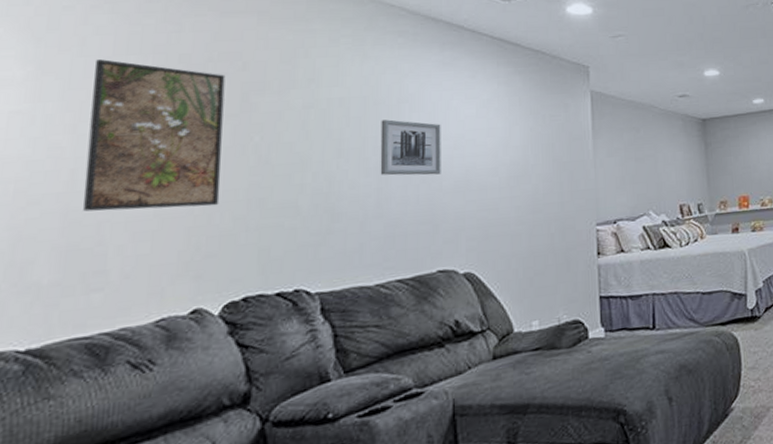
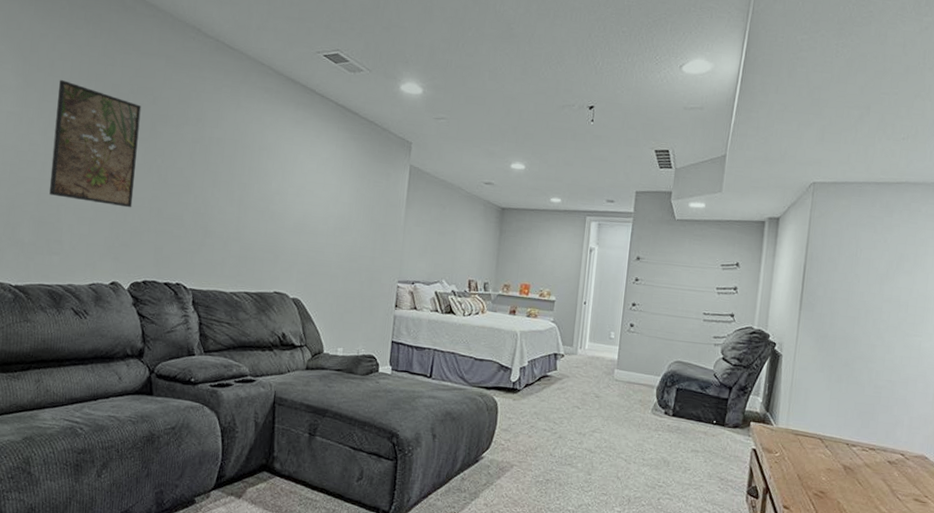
wall art: present [380,119,441,176] -> none [241,162,289,215]

